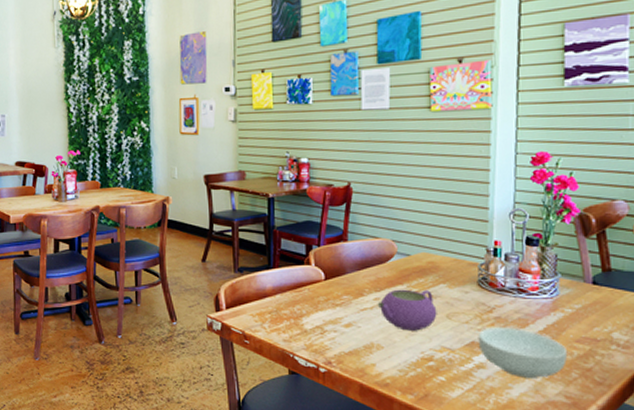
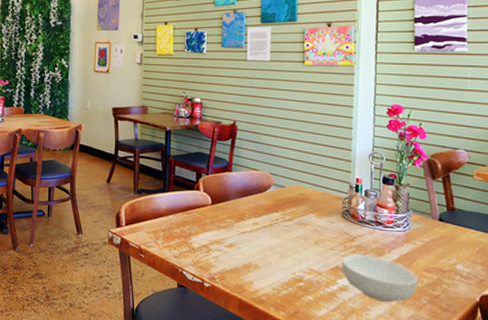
teapot: present [377,289,437,331] -> none [255,216,307,254]

